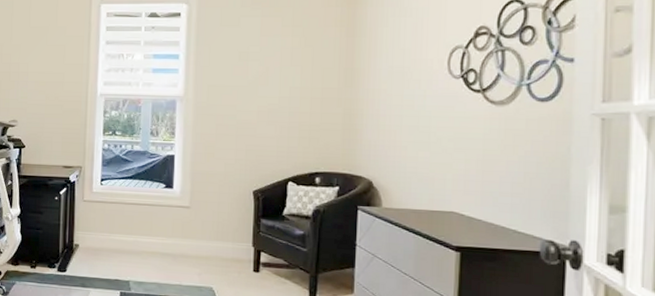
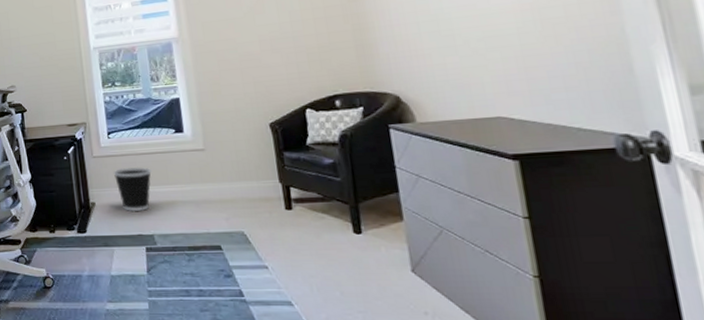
wastebasket: none [100,215,137,258] -> present [113,166,152,212]

